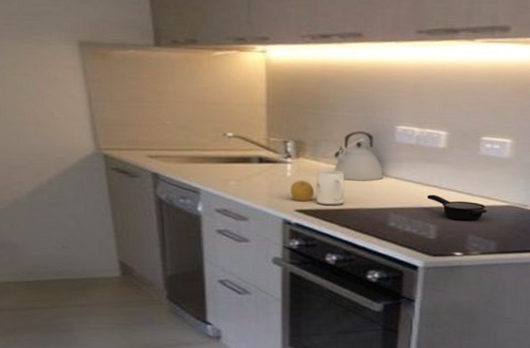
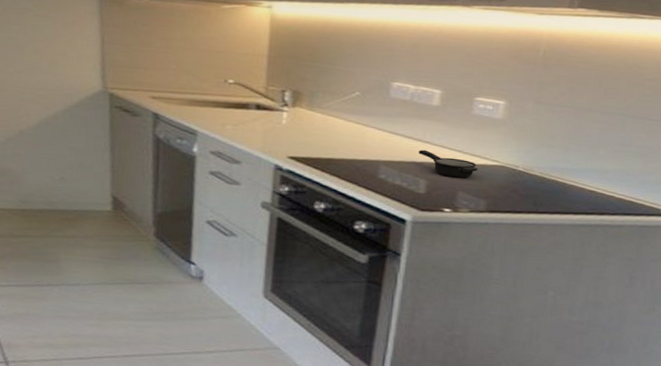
fruit: present [290,180,315,203] -> none [284,128,308,150]
mug: present [316,170,345,206] -> none [309,120,338,156]
kettle: present [333,131,384,182] -> none [327,85,377,134]

